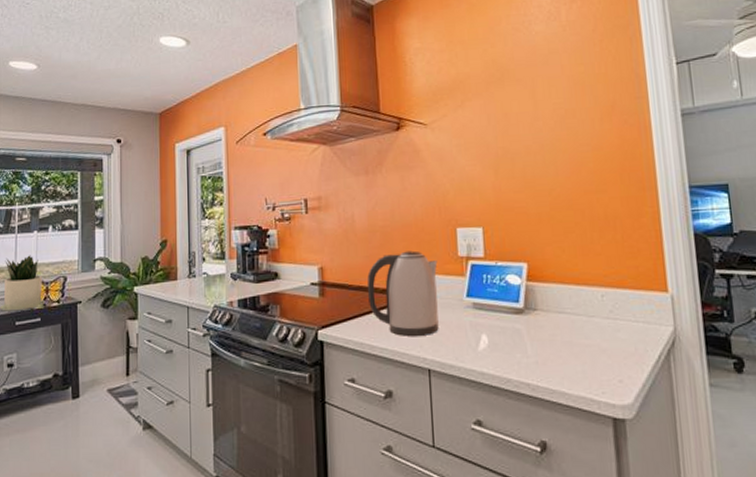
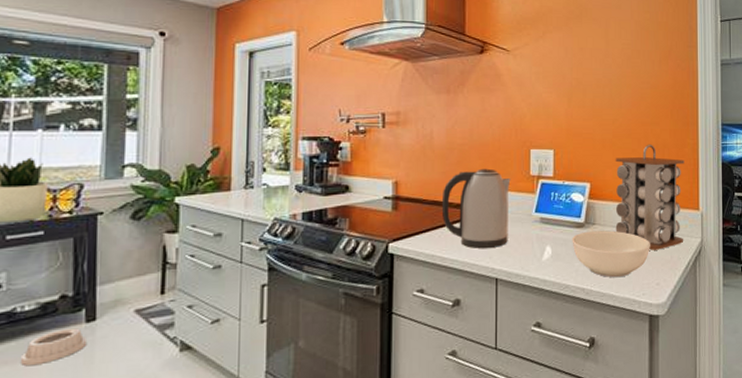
pet bowl: none [29,403,74,435] -> present [21,328,88,366]
bowl: none [510,317,608,372] -> present [572,230,650,278]
spice rack: none [555,215,650,341] -> present [615,144,685,250]

